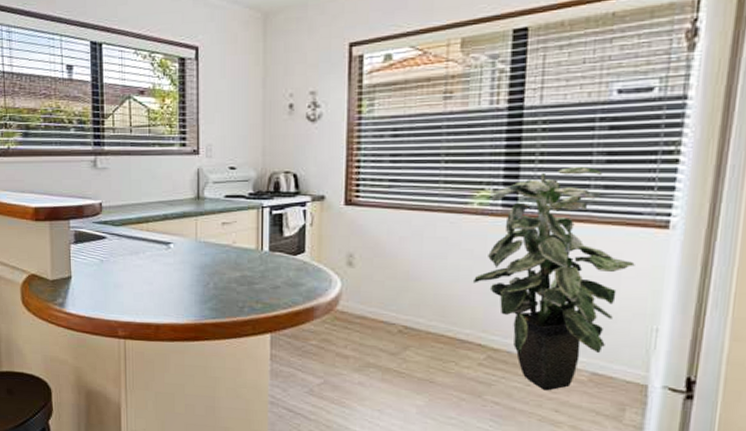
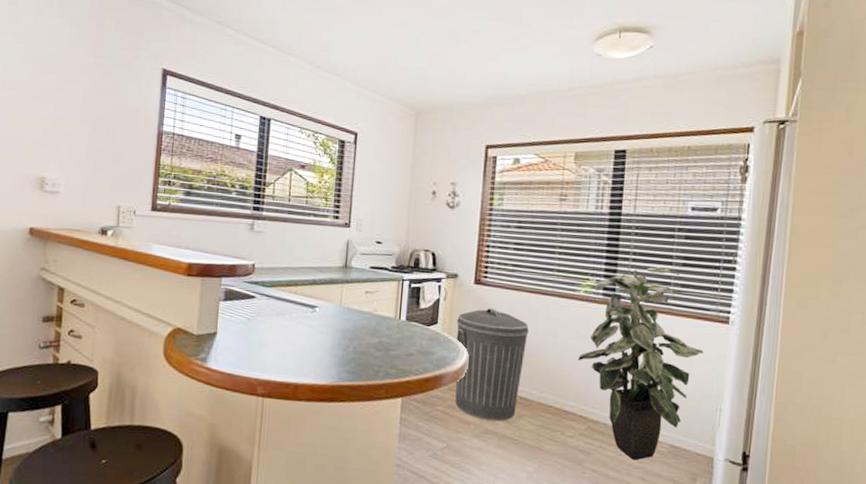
trash can: none [327,231,412,354] -> present [455,308,529,422]

